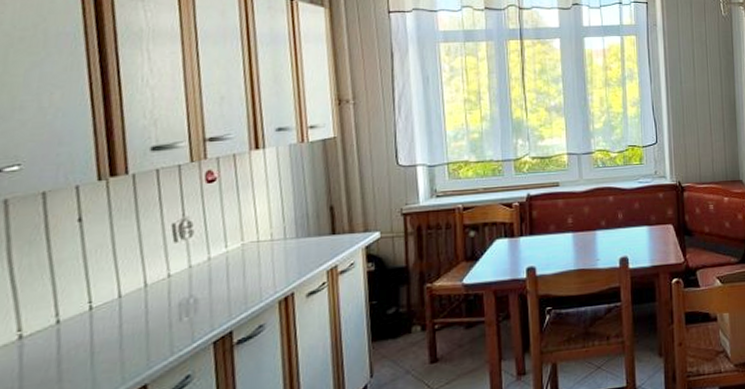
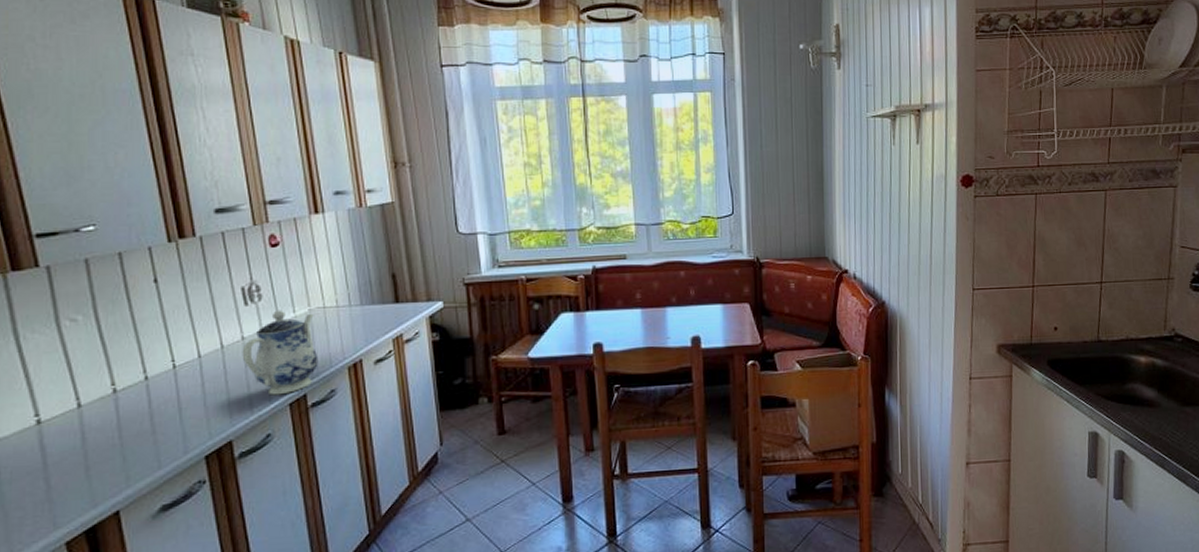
teapot: none [166,245,248,334] -> present [242,310,319,395]

